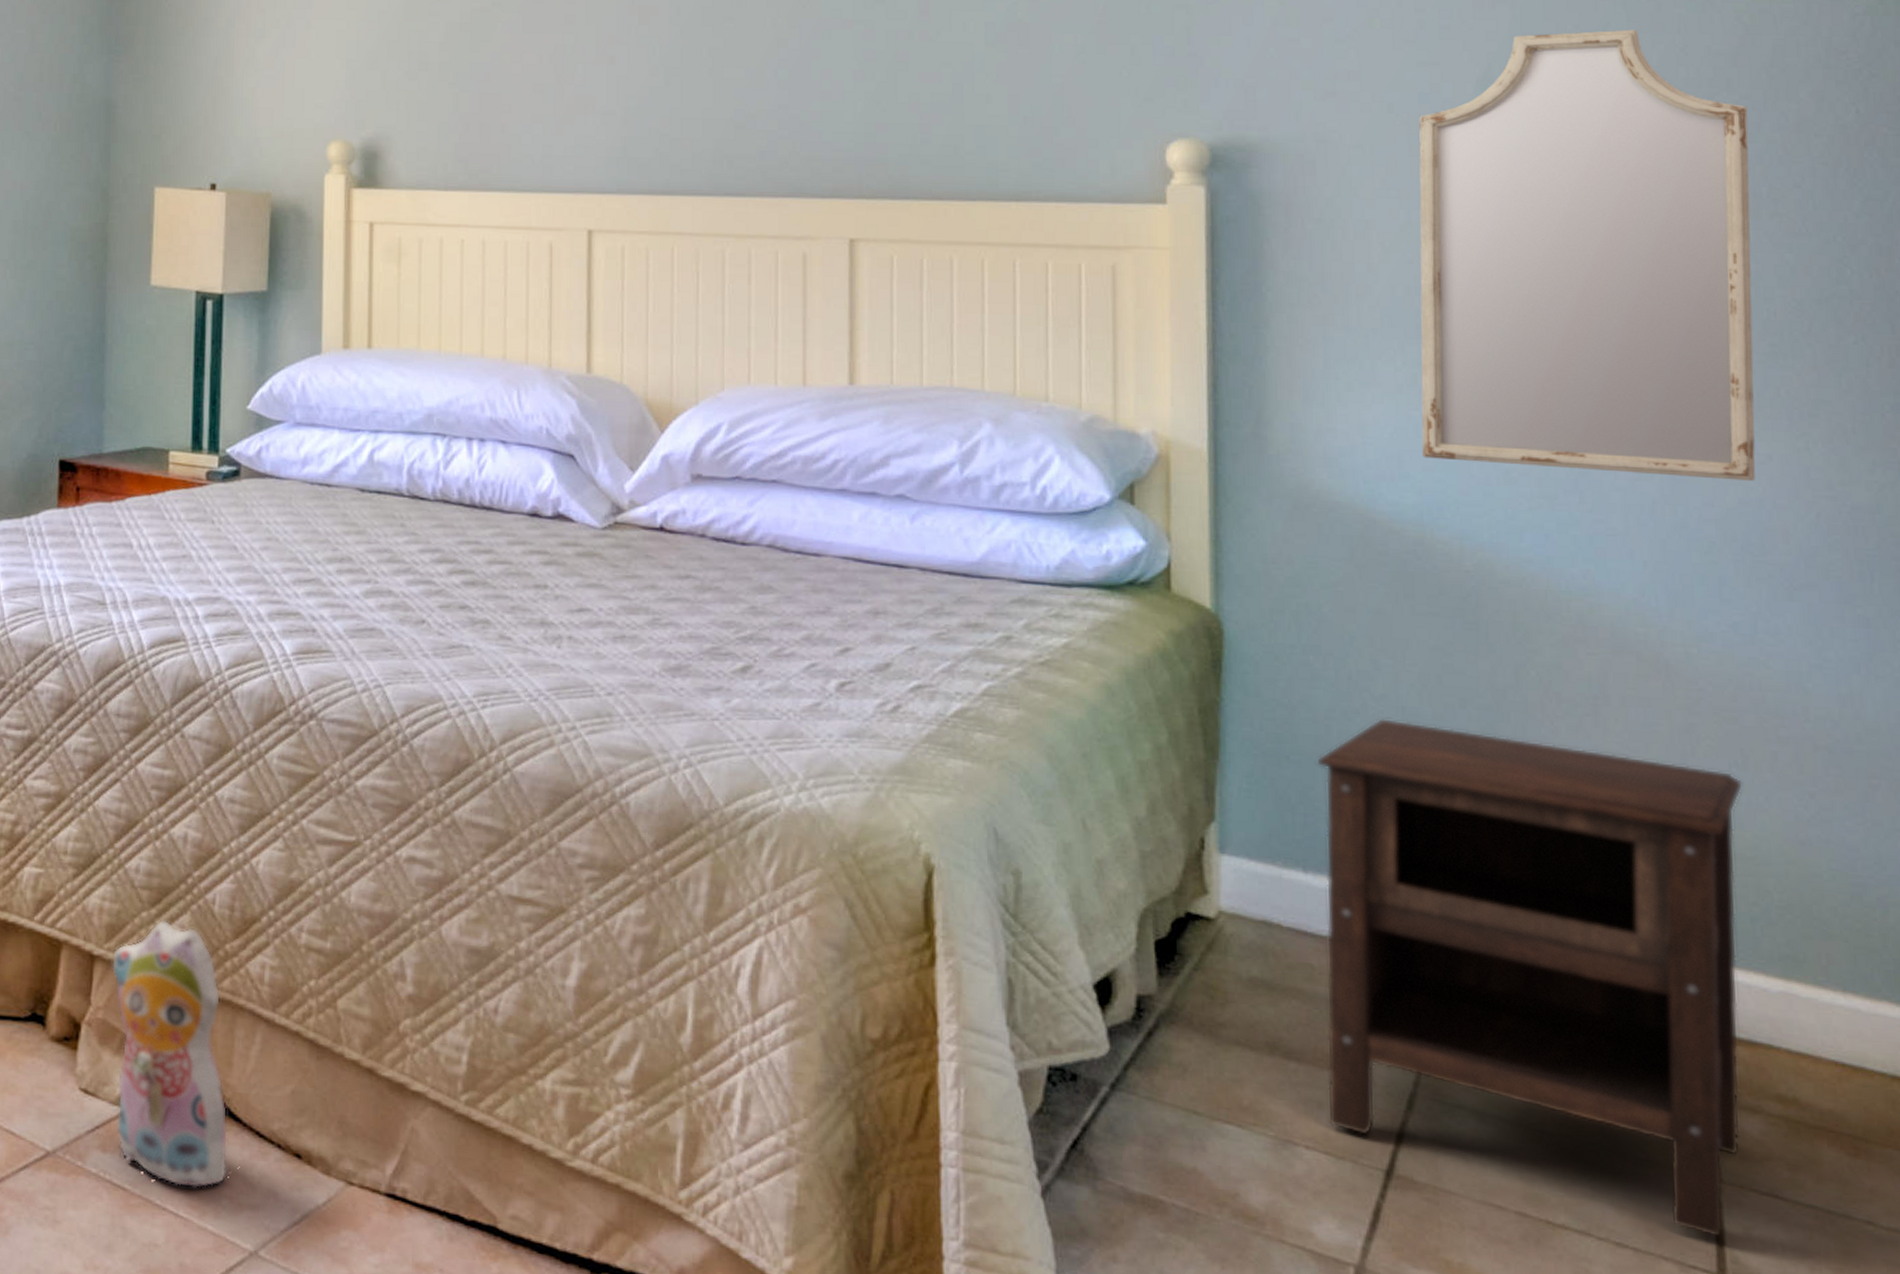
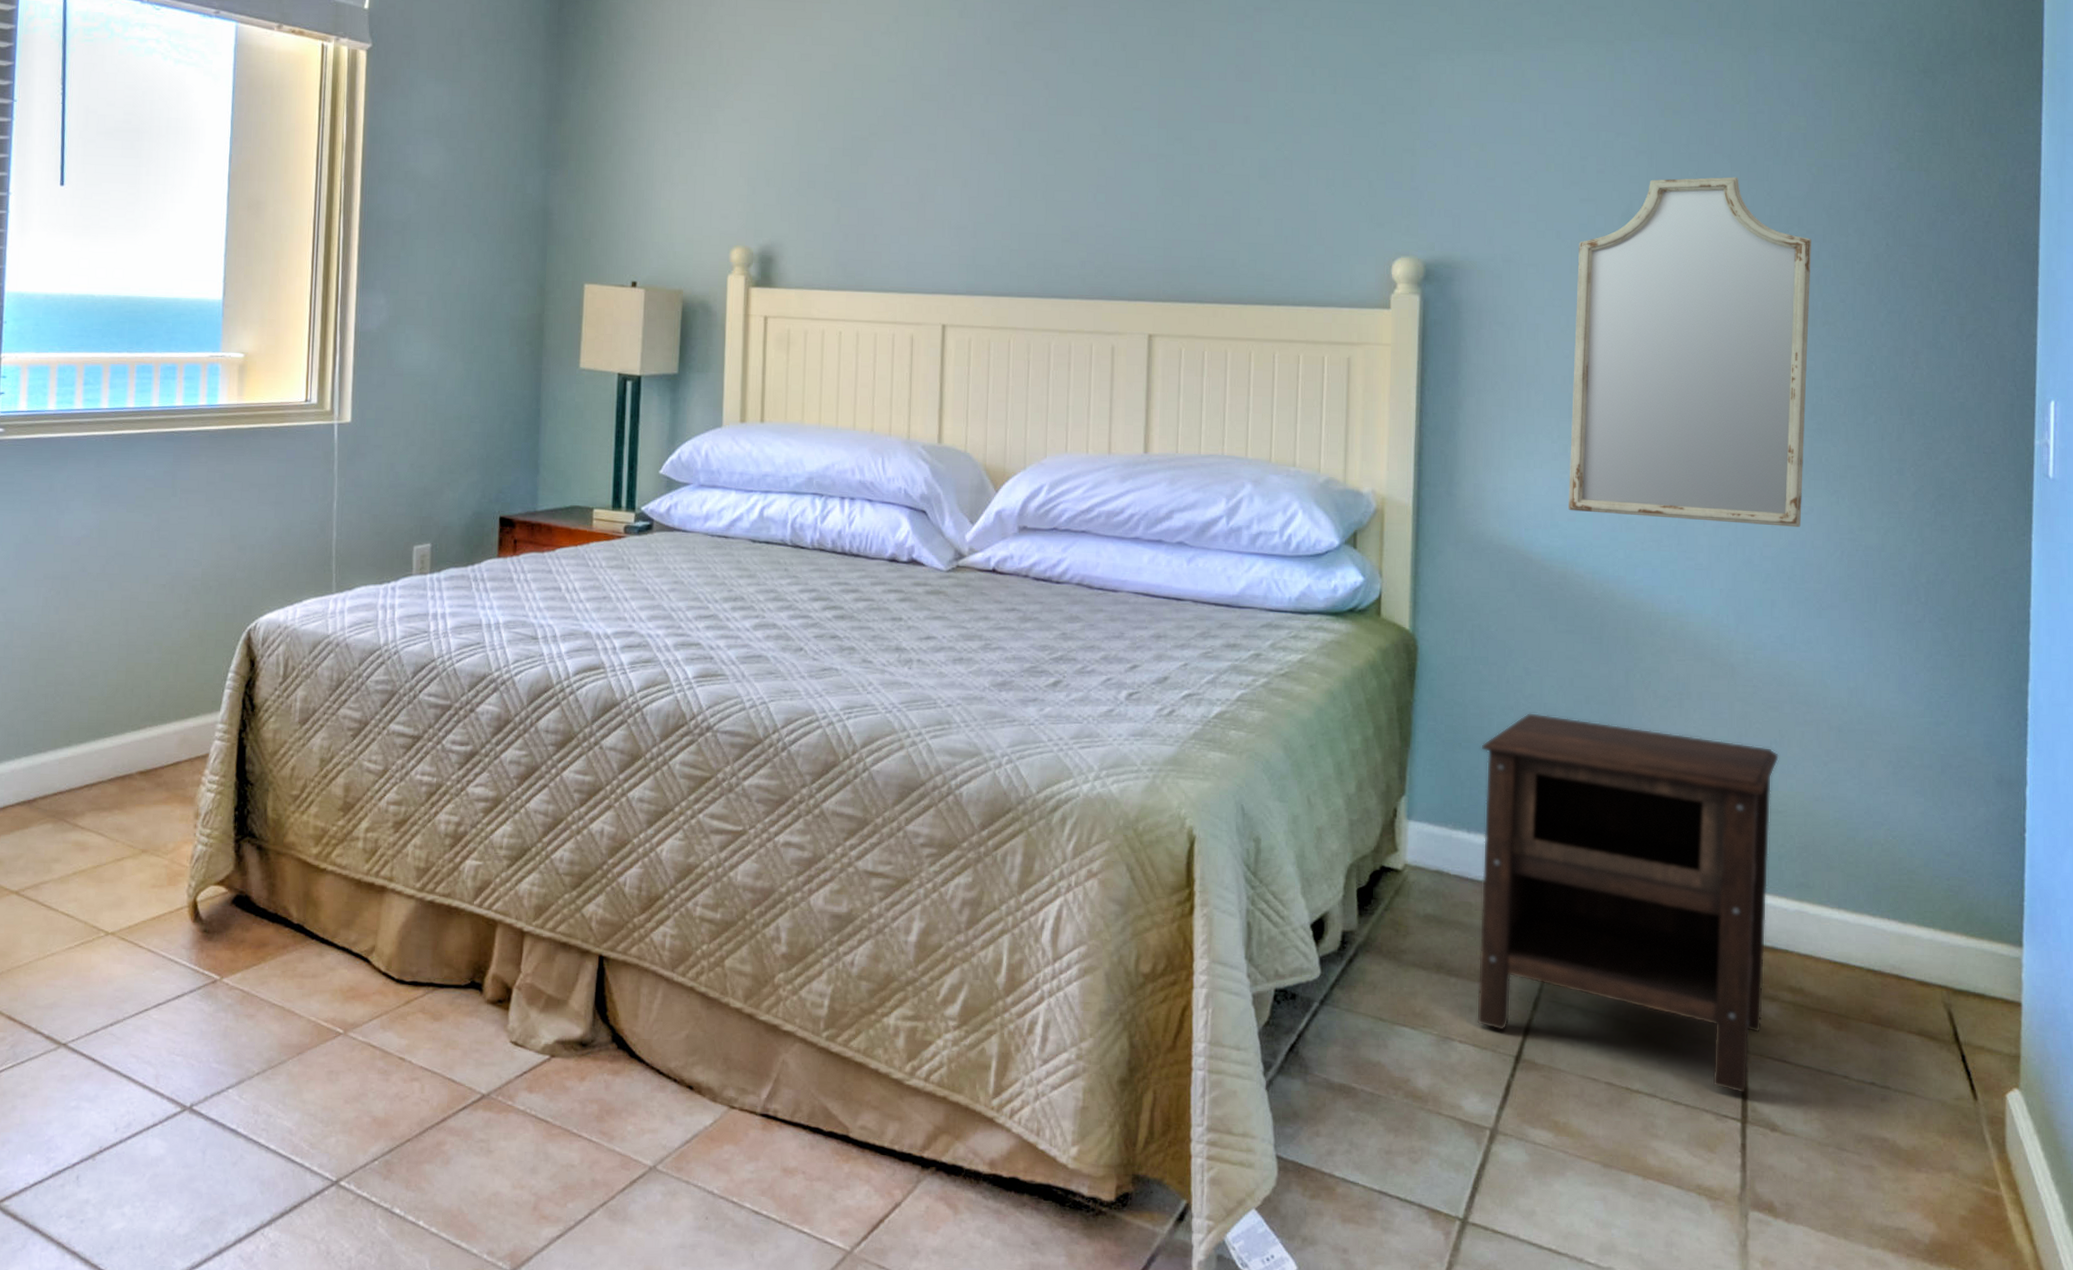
plush toy: present [111,919,232,1189] -> none [538,900,636,1119]

